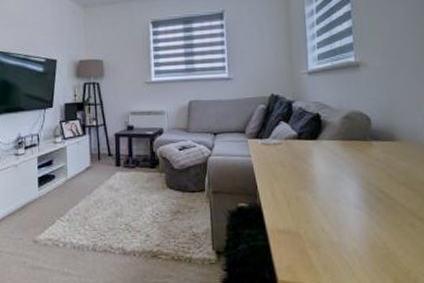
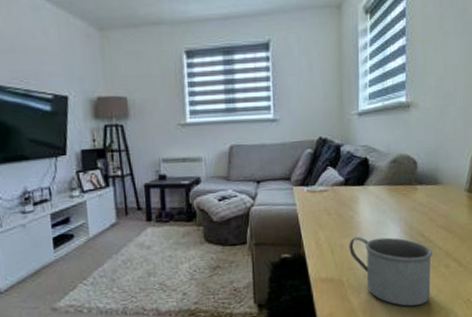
mug: none [305,189,396,266] -> present [349,236,433,306]

